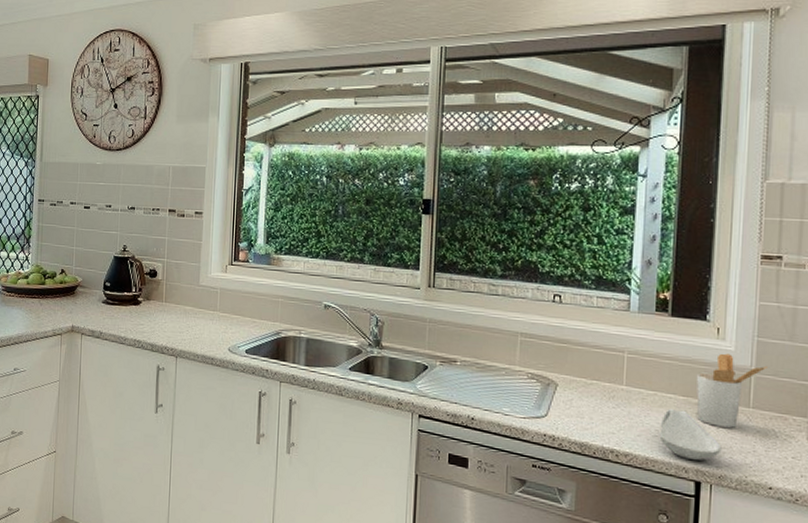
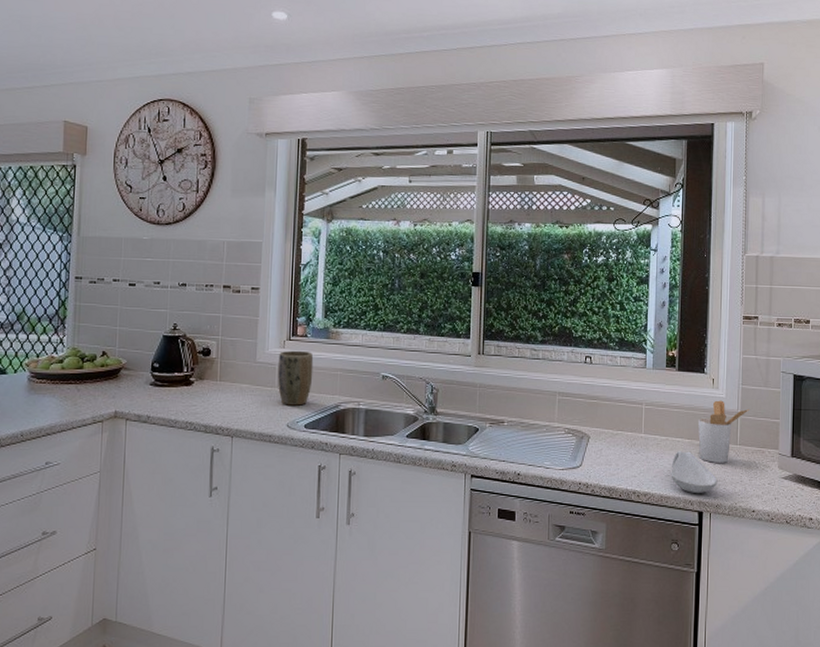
plant pot: none [219,275,255,331] -> present [277,350,314,406]

